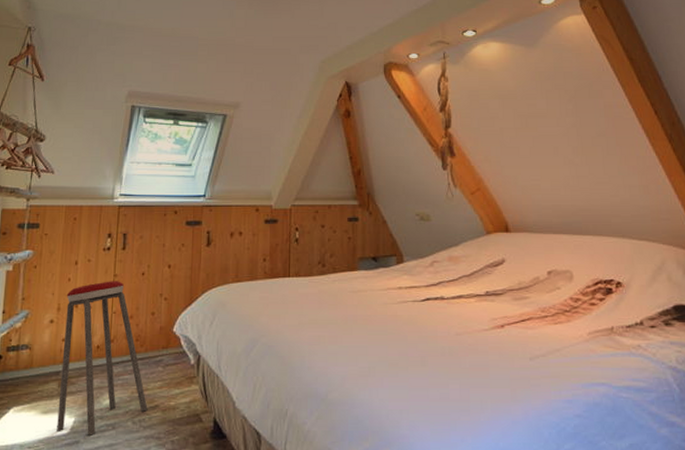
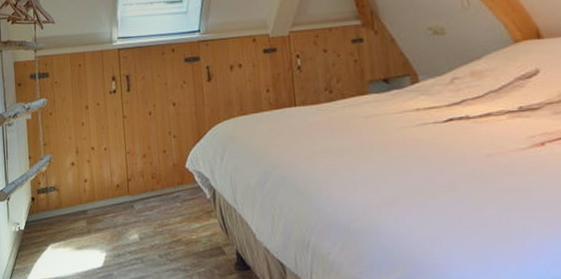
music stool: present [57,281,148,436] -> none [82,122,172,269]

